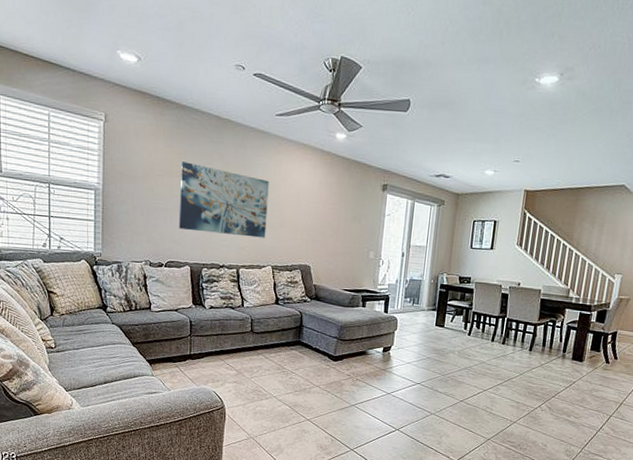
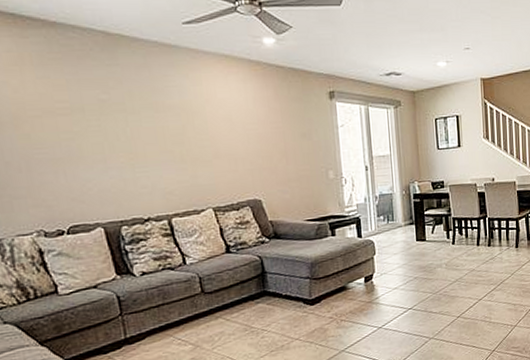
wall art: present [178,162,269,238] -> none [64,94,198,182]

